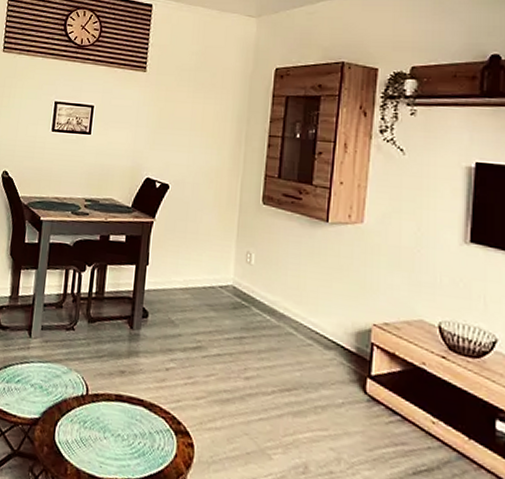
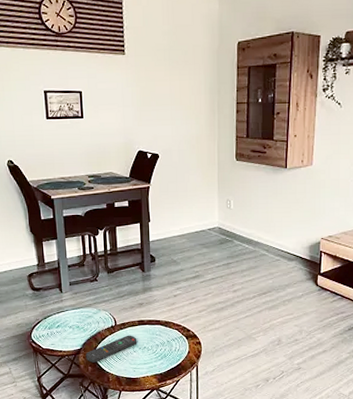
remote control: none [43,411,111,443] -> present [85,335,137,363]

